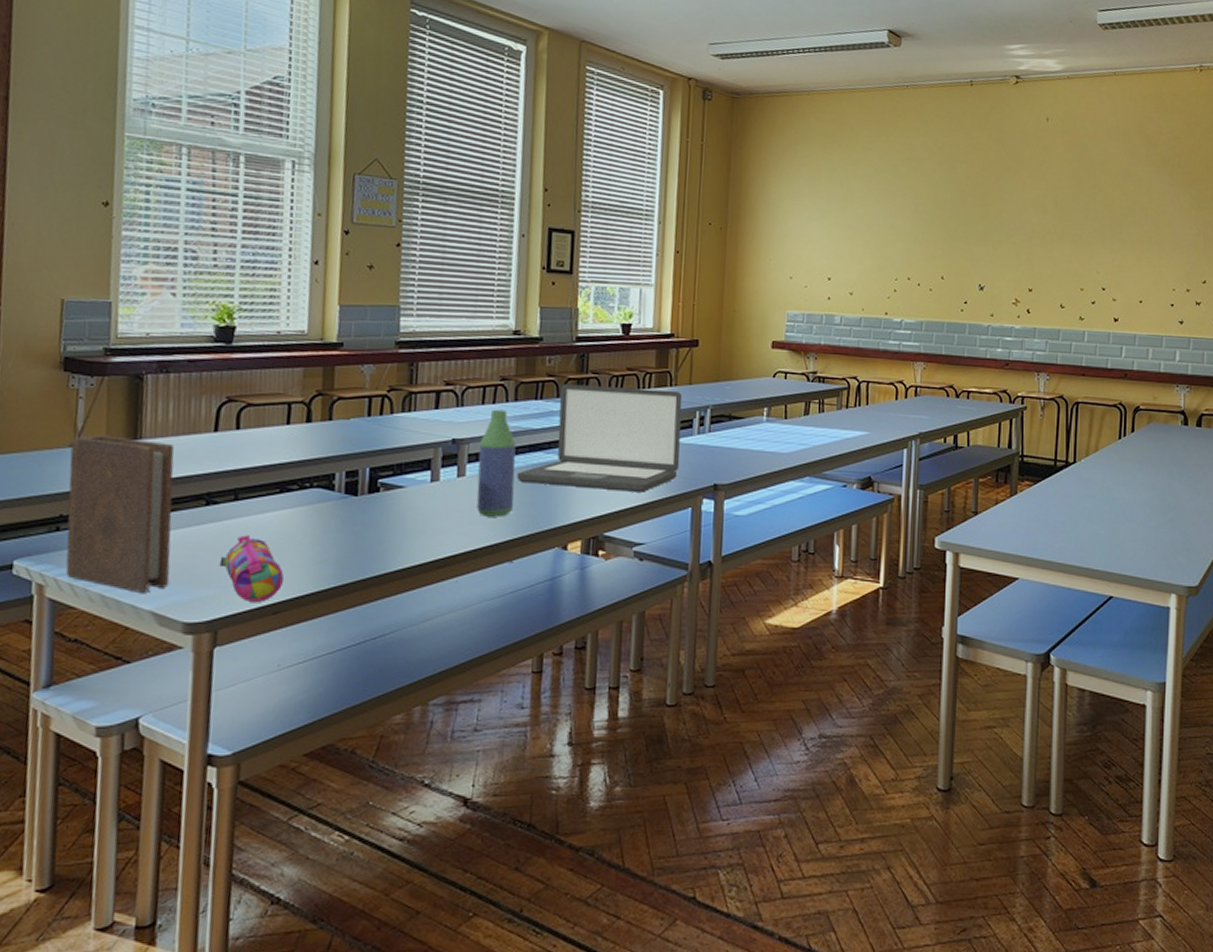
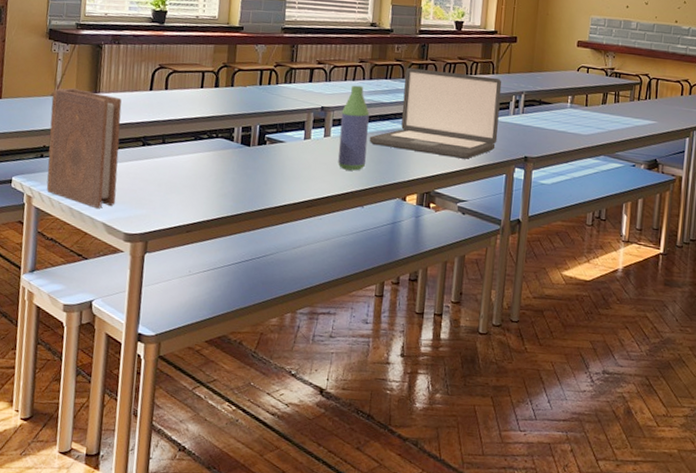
pencil case: present [219,535,284,602] -> none [150,170,195,222]

